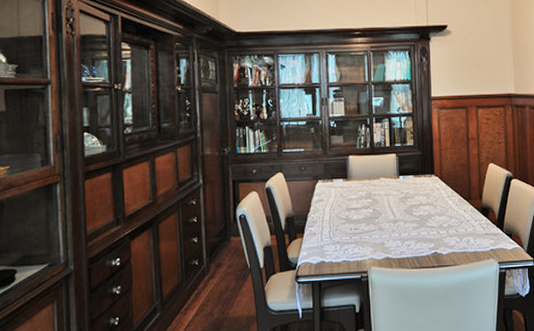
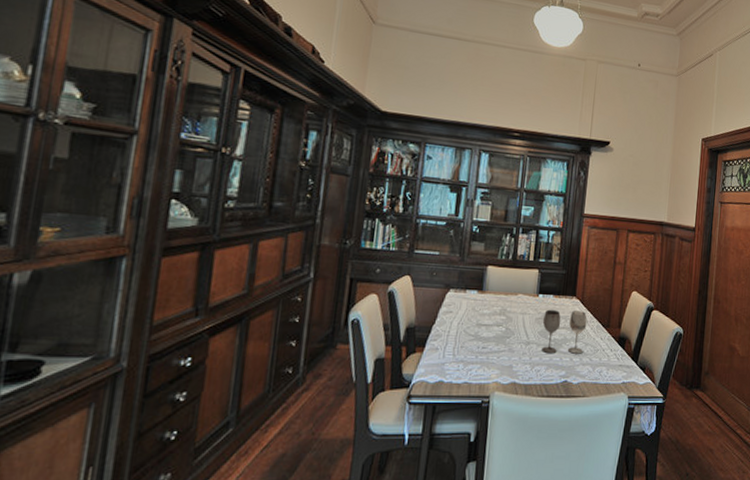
wineglass: none [406,187,449,228] -> present [542,309,587,354]

